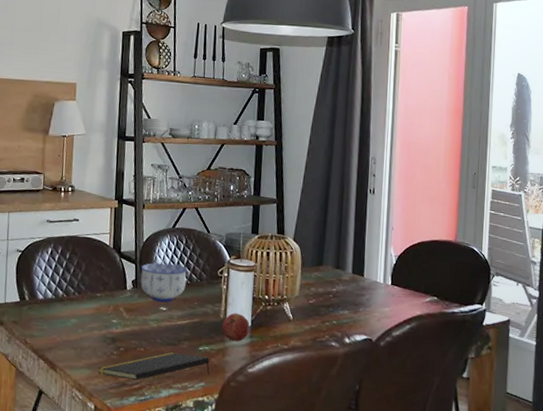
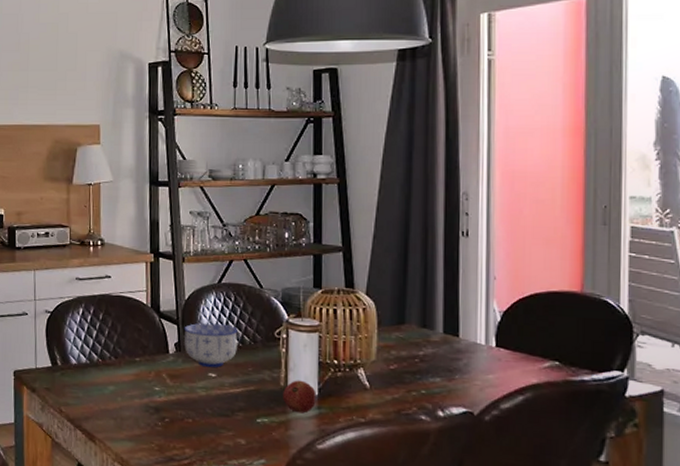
notepad: present [98,352,210,381] -> none [141,424,271,456]

